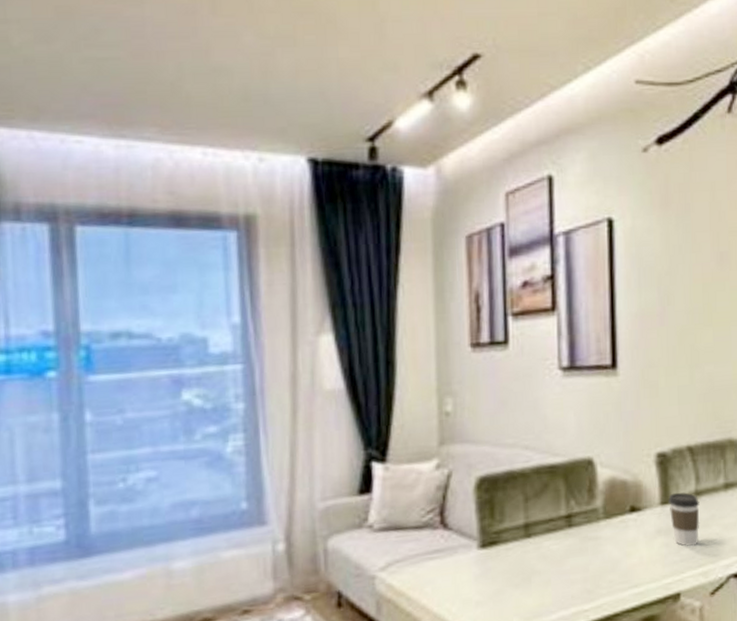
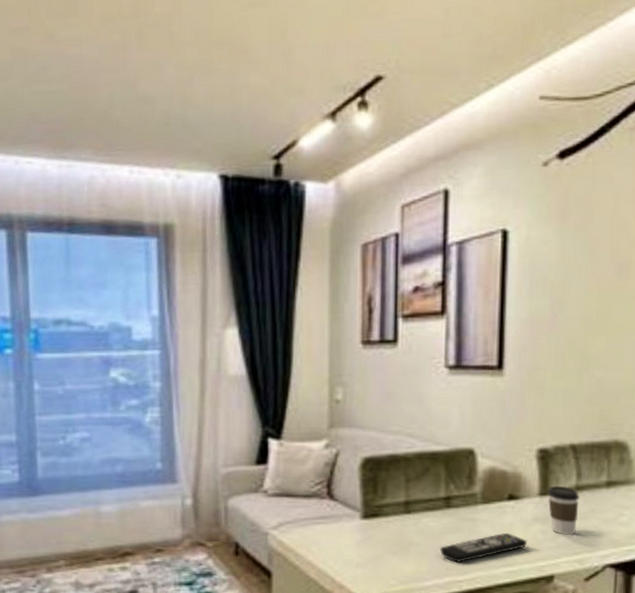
remote control: none [564,550,652,590] -> present [440,533,527,564]

